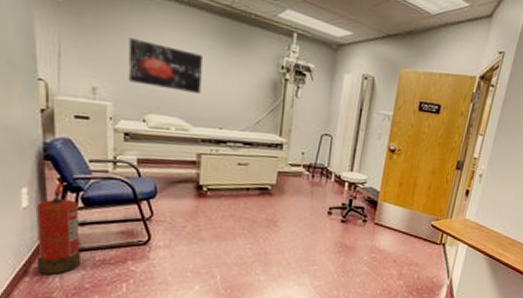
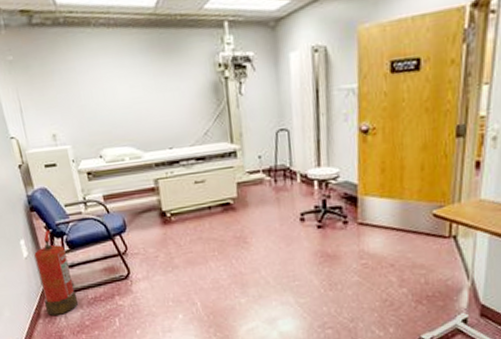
wall art: present [128,38,202,93] -> none [71,74,145,121]

